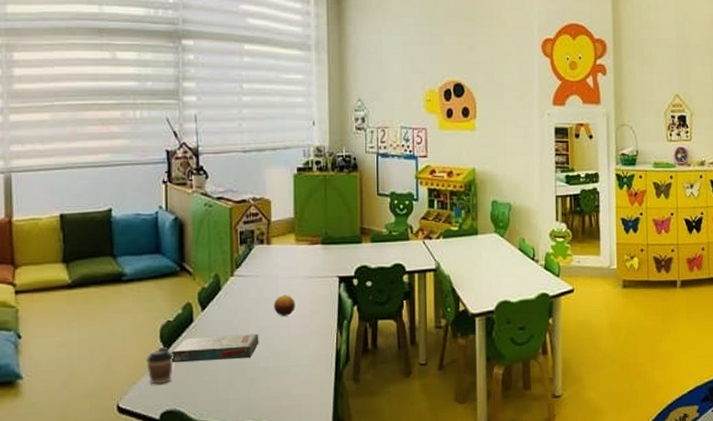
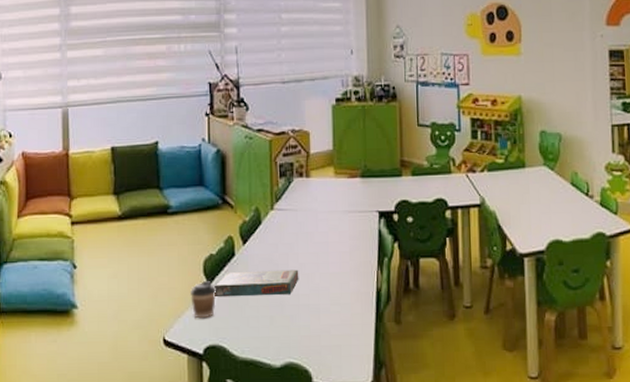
fruit: present [274,295,296,316] -> none [313,230,335,252]

